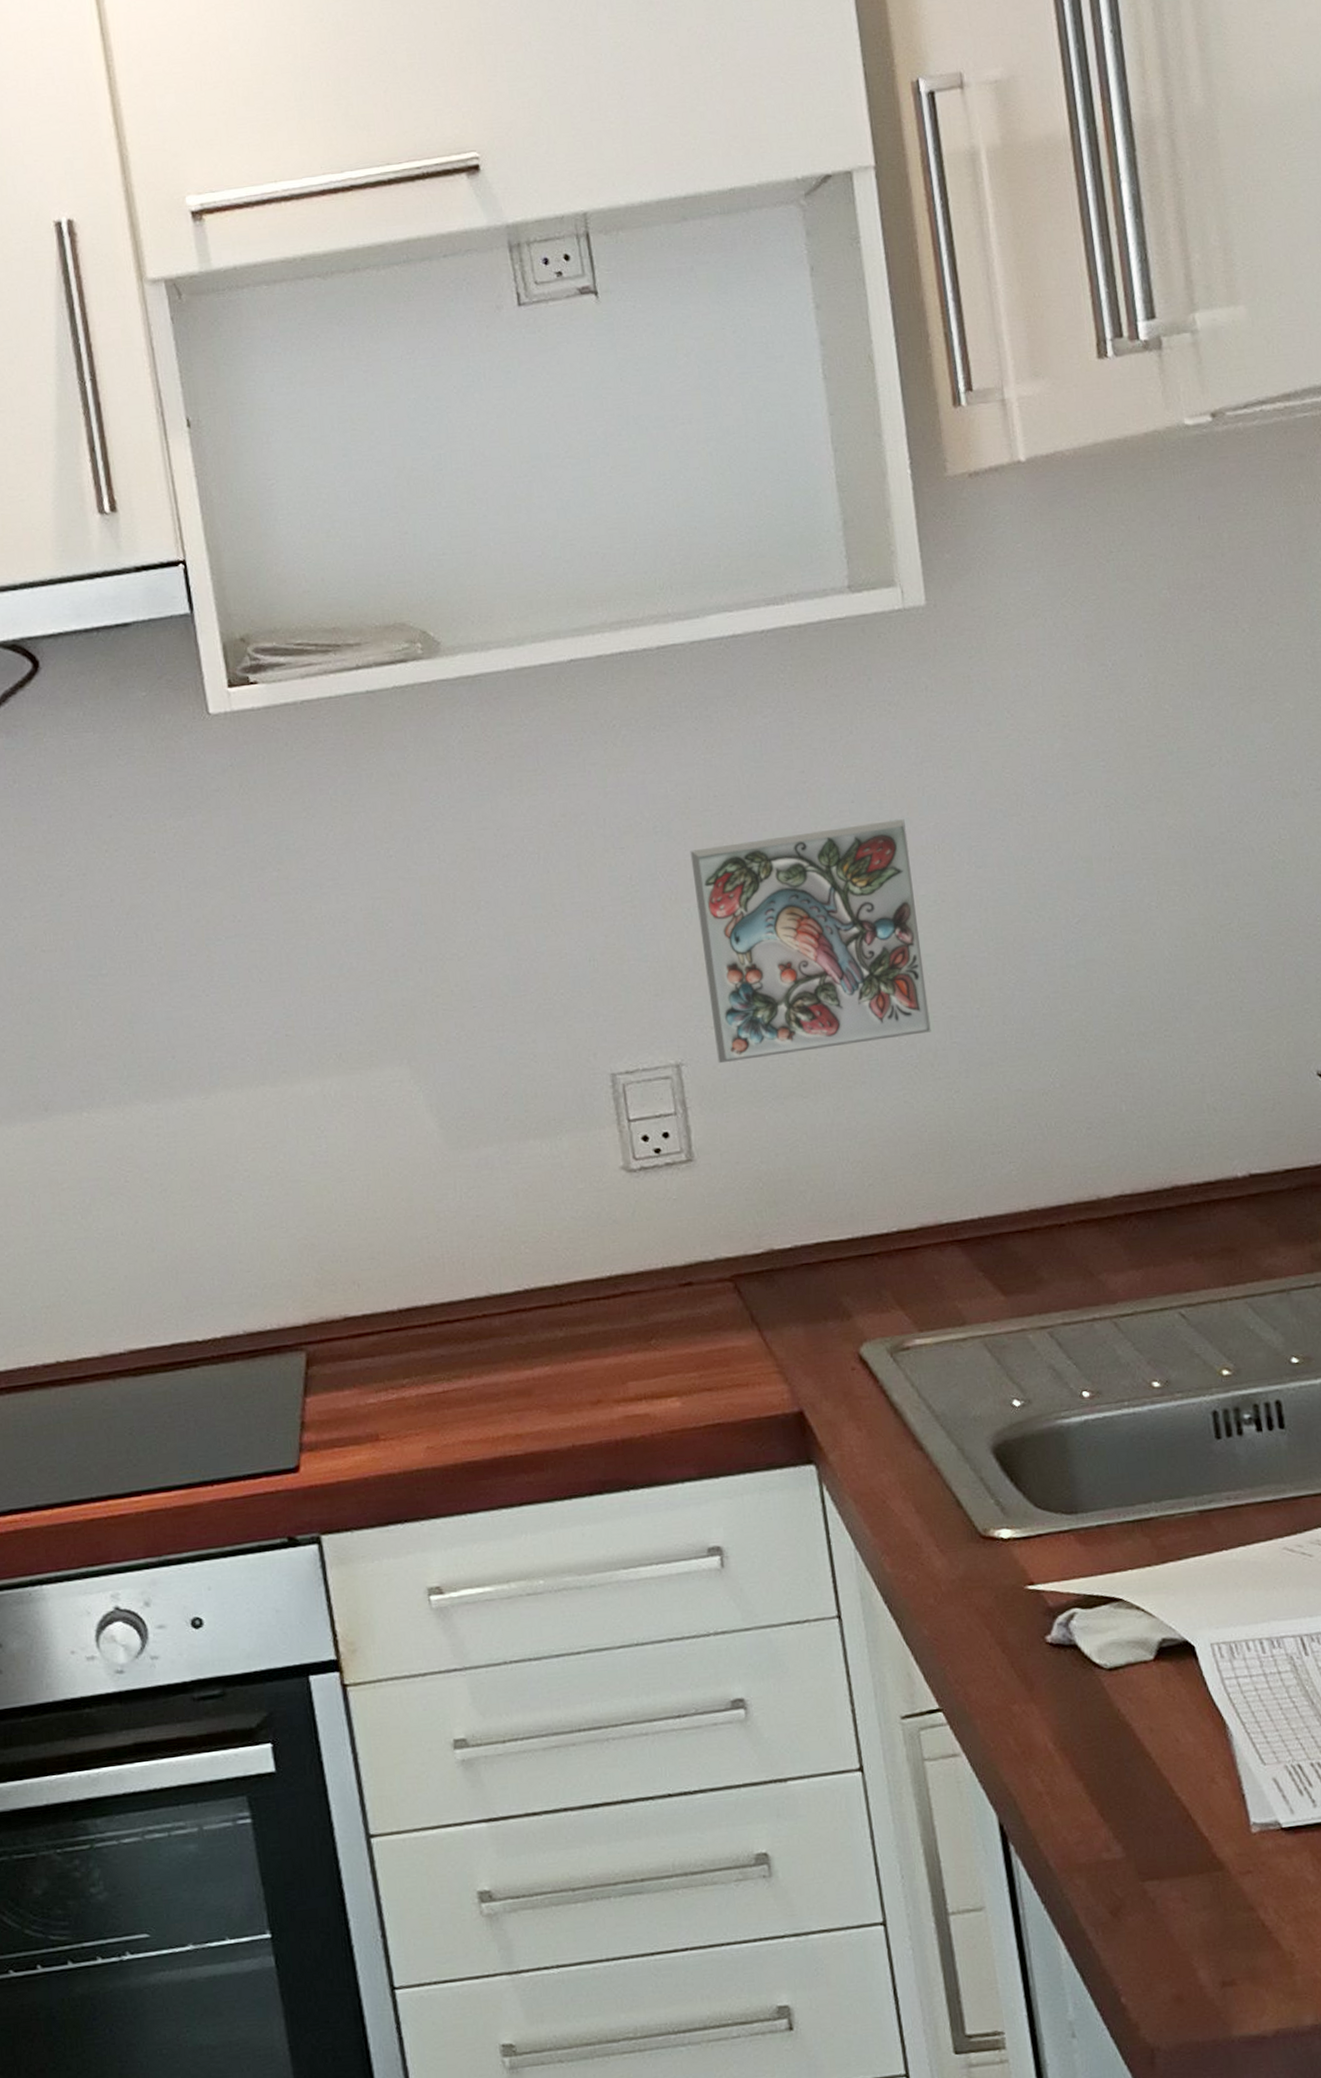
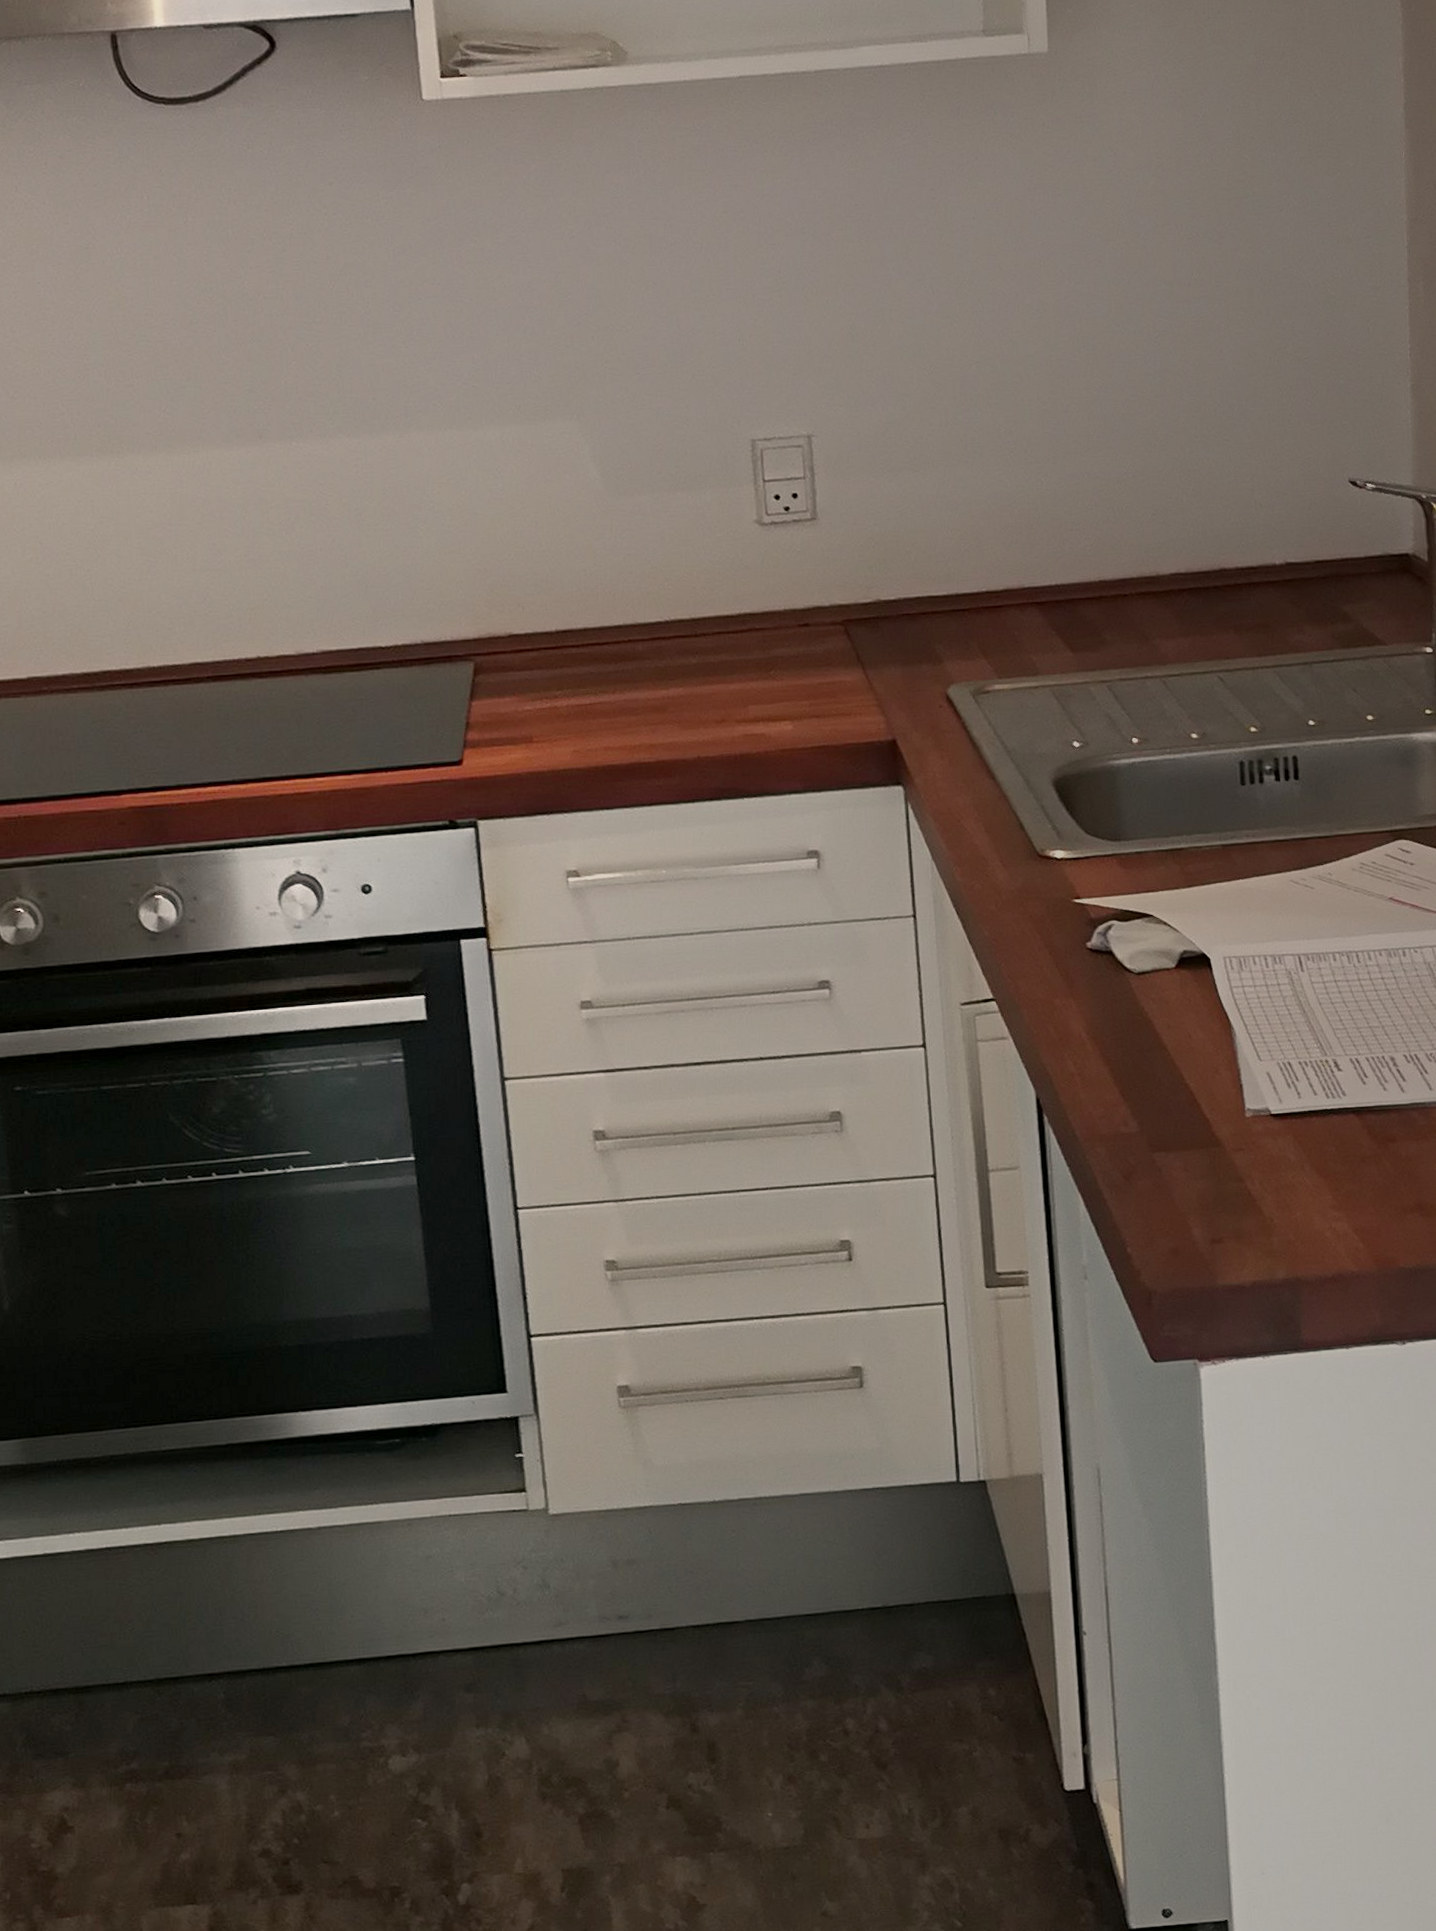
decorative tile: present [690,819,931,1064] -> none [831,237,1027,437]

